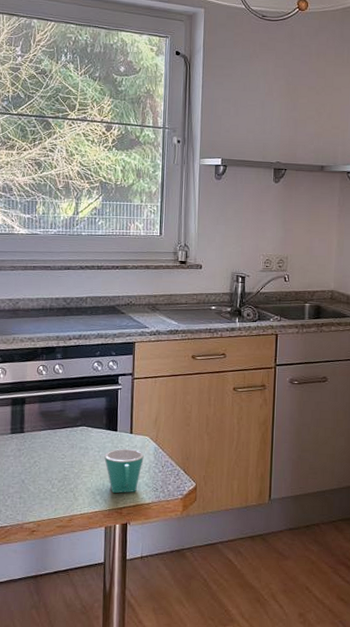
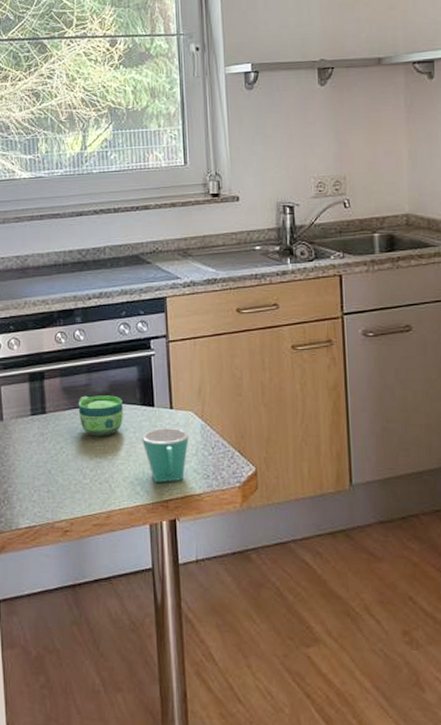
cup: none [52,419,91,454] -> present [78,395,123,436]

